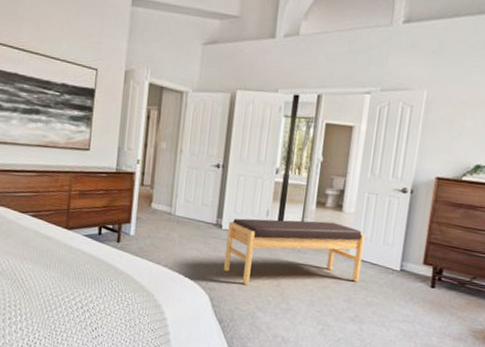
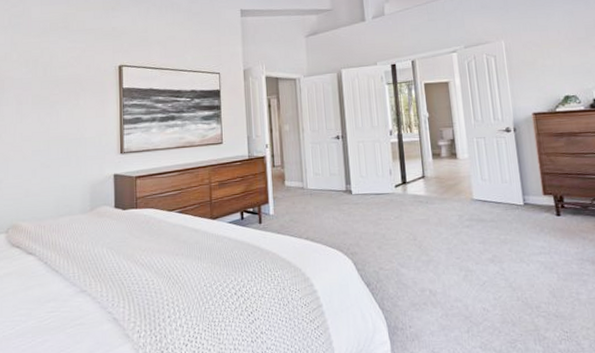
bench: present [224,218,366,285] -> none [357,170,489,244]

